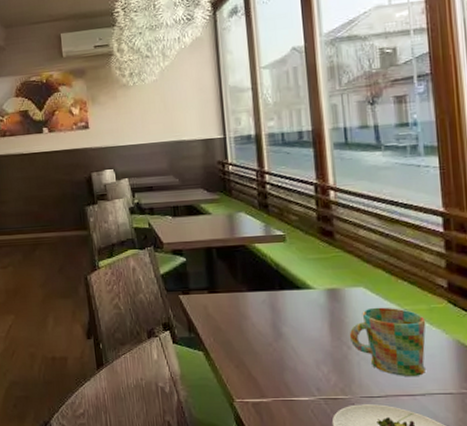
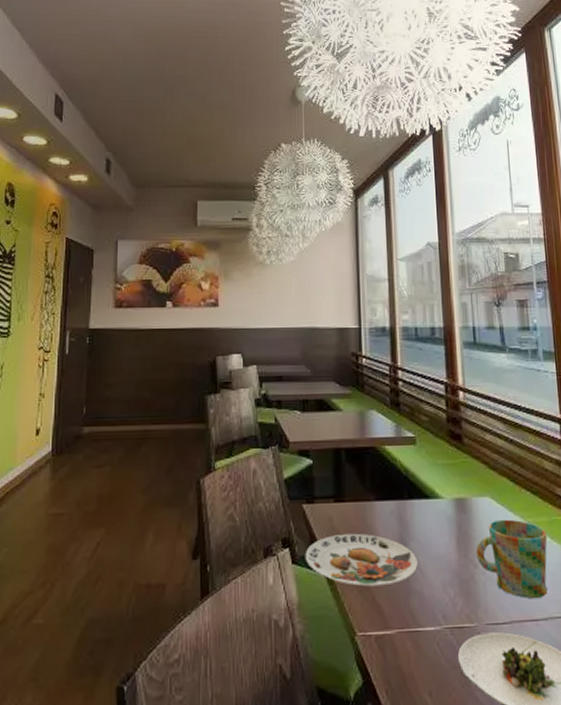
plate: none [184,319,291,363] -> present [305,533,418,587]

